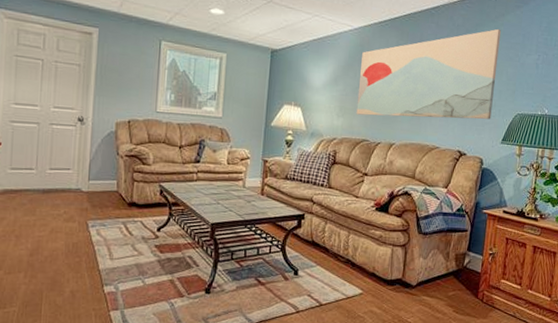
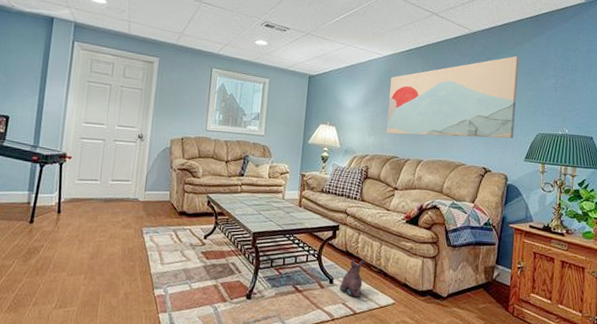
plush toy: none [304,248,330,289] -> present [339,258,363,298]

